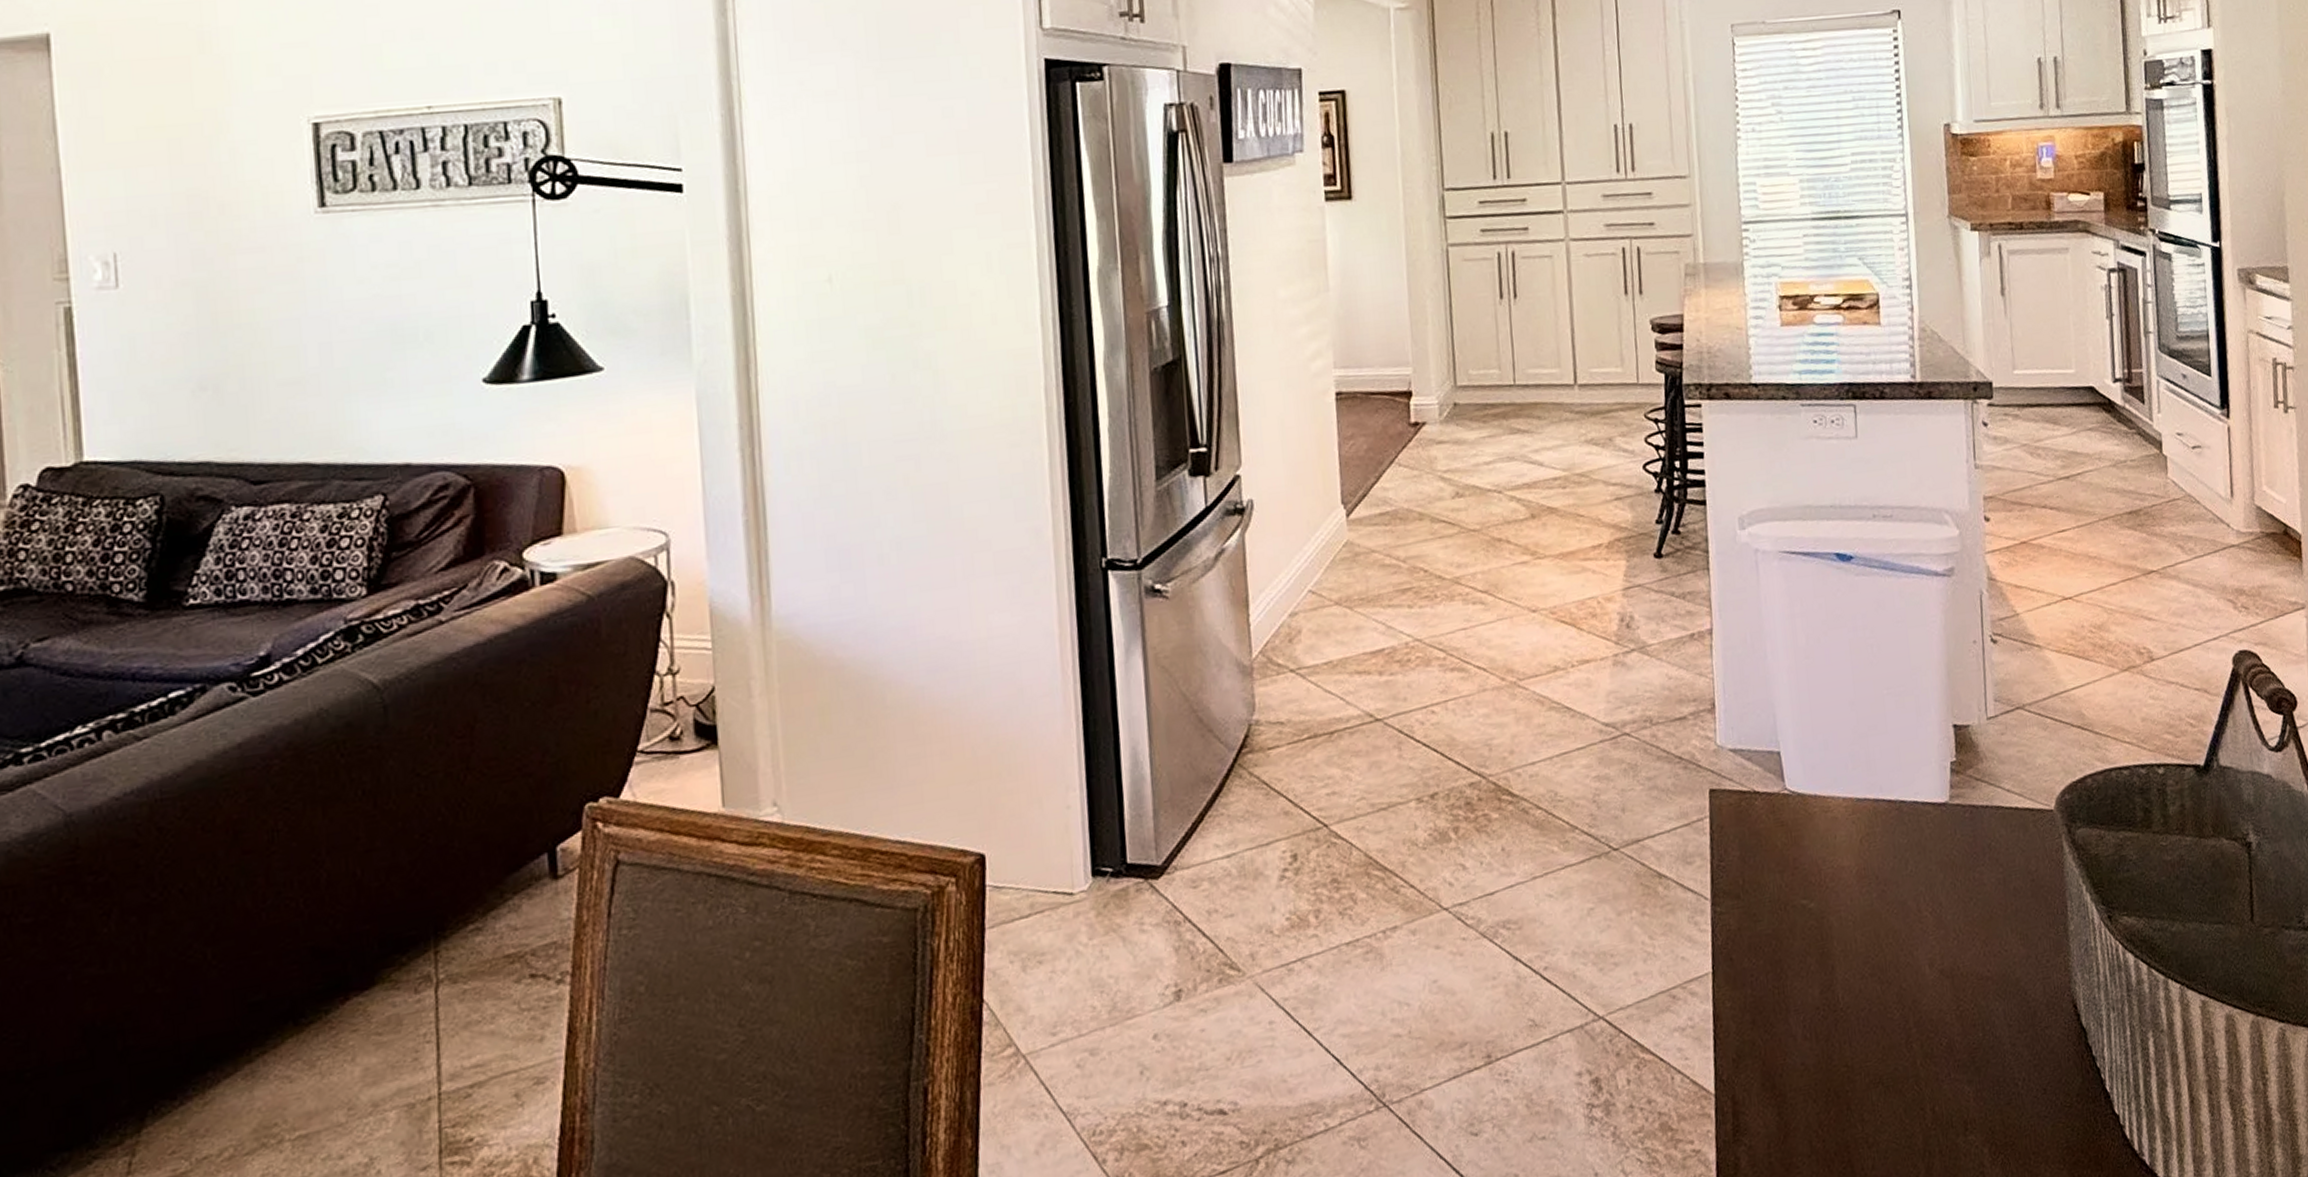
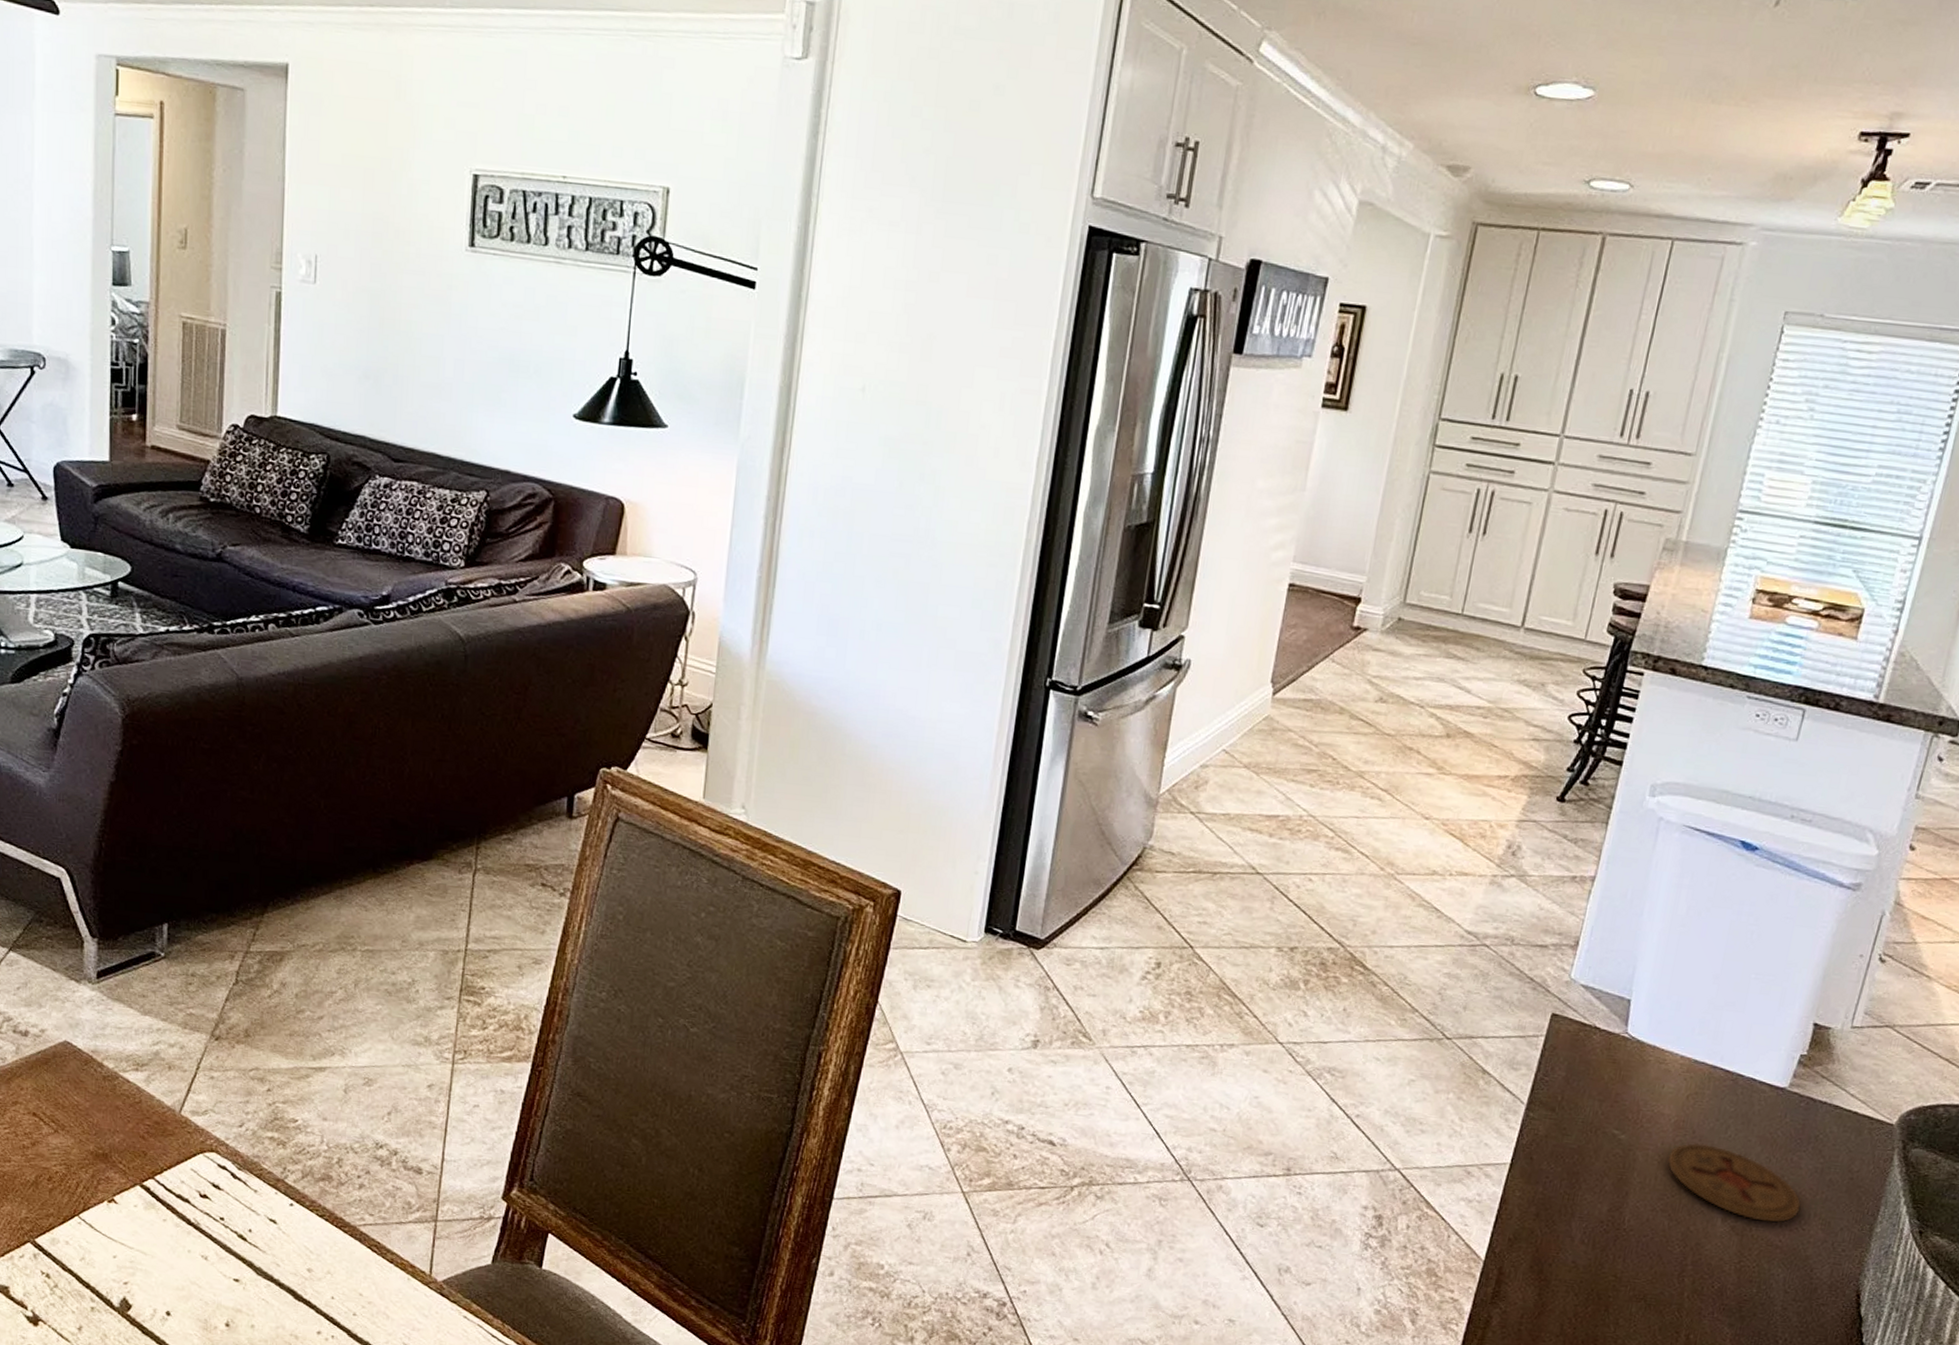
coaster: none [1860,885,1997,957] -> present [1667,1143,1802,1223]

